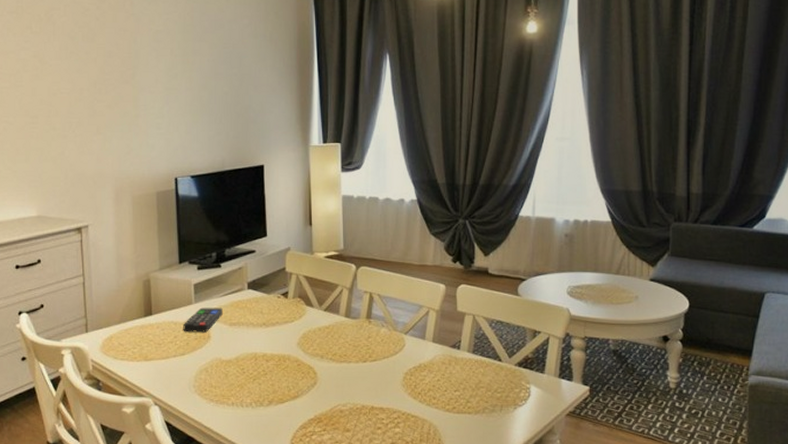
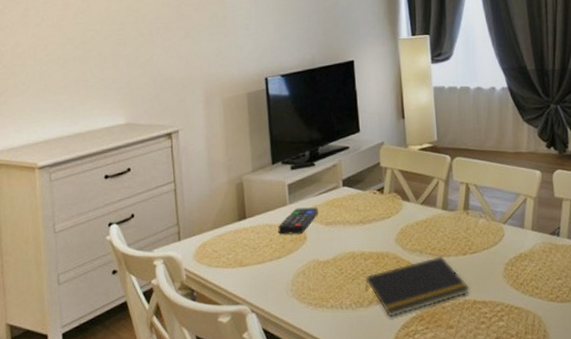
notepad: none [266,362,369,417] -> present [365,256,470,317]

